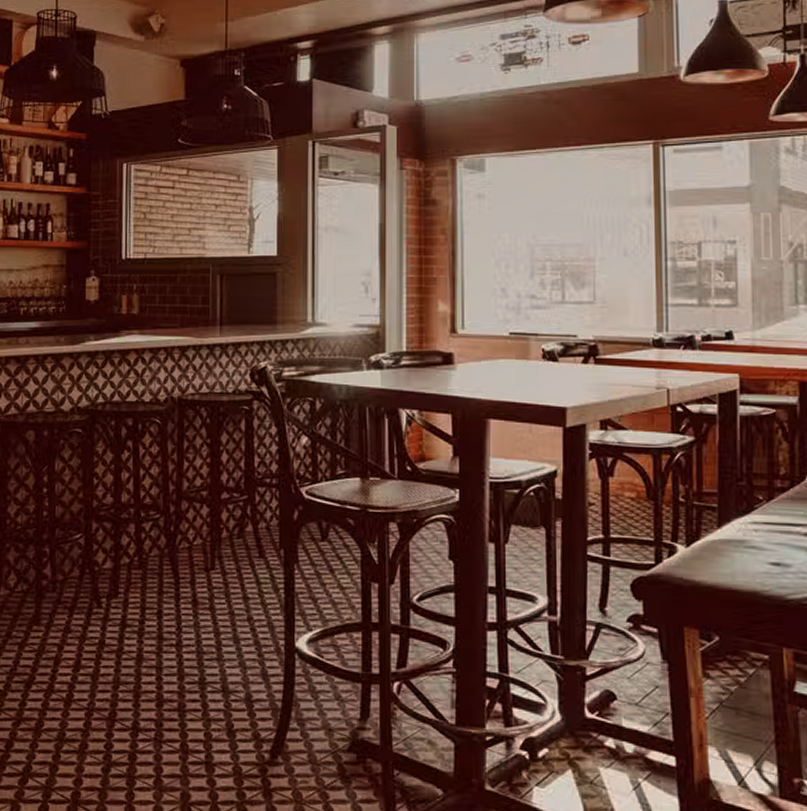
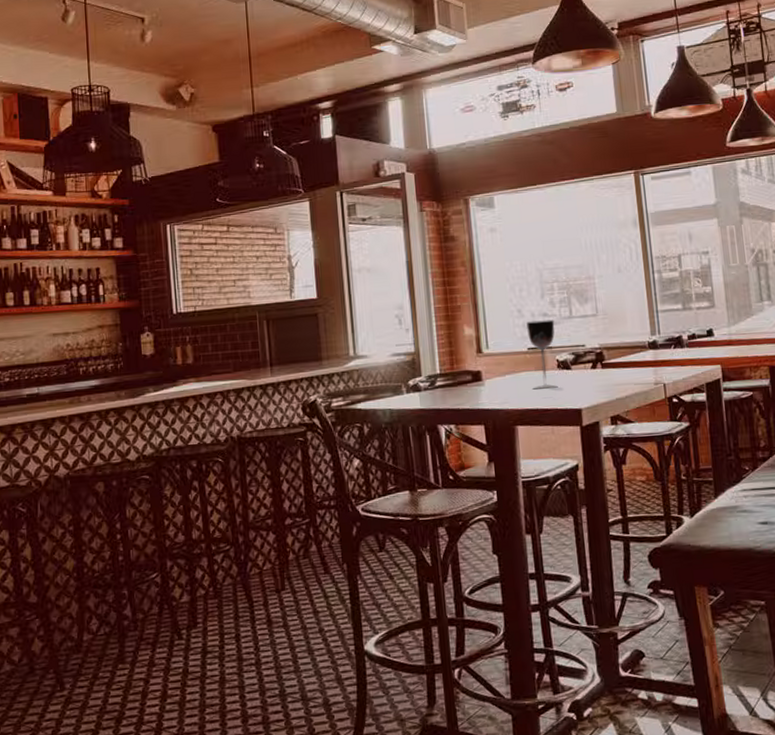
wineglass: none [511,303,543,381] -> present [526,319,558,390]

